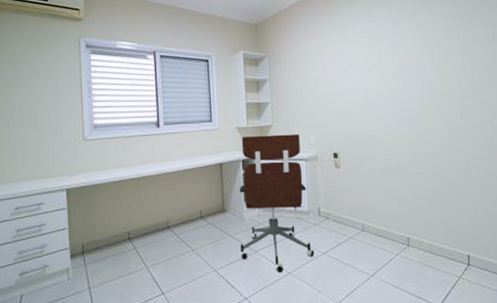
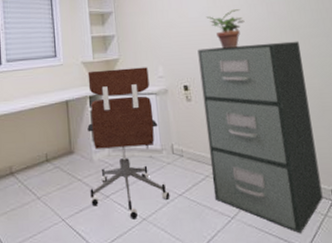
filing cabinet: none [349,113,459,293] -> present [197,41,323,234]
potted plant: none [360,80,398,119] -> present [206,9,245,49]

